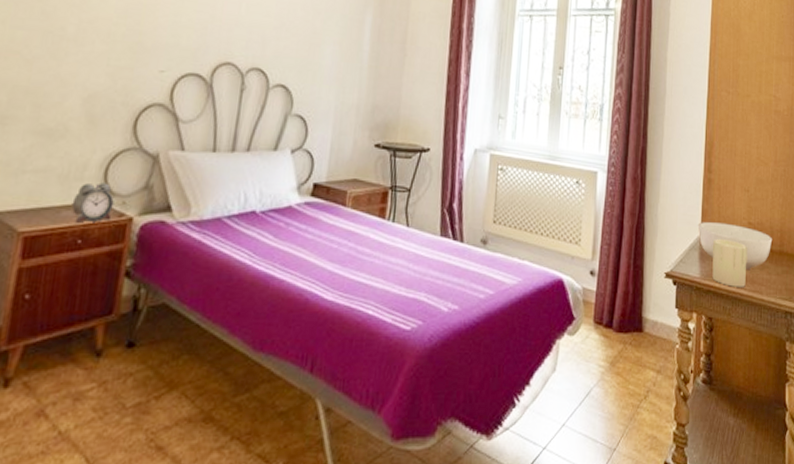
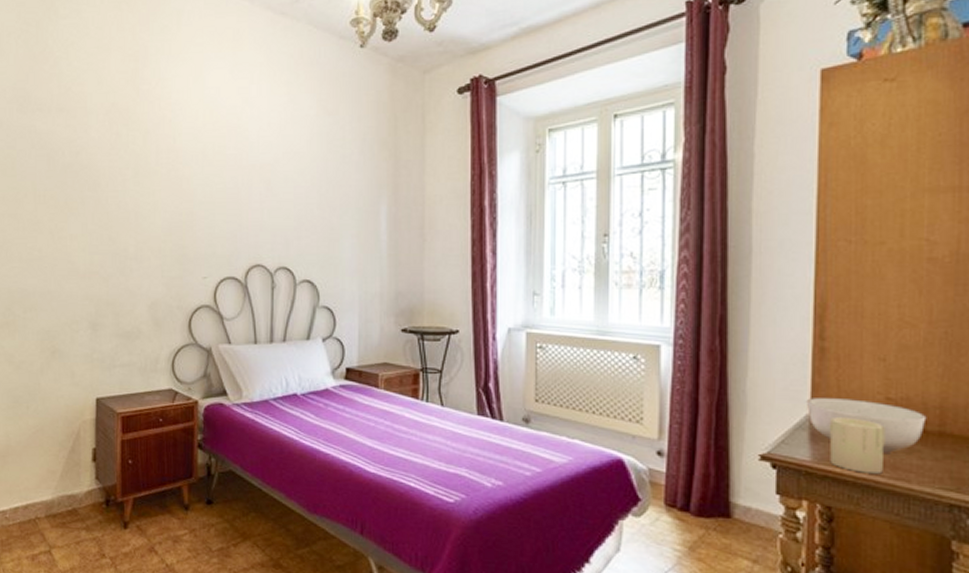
alarm clock: present [71,183,114,225] -> none [151,373,182,407]

